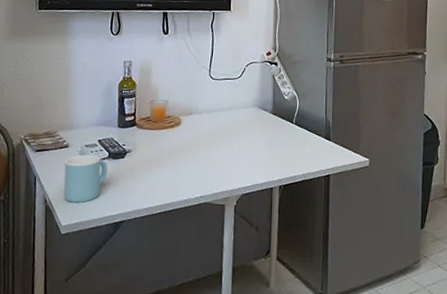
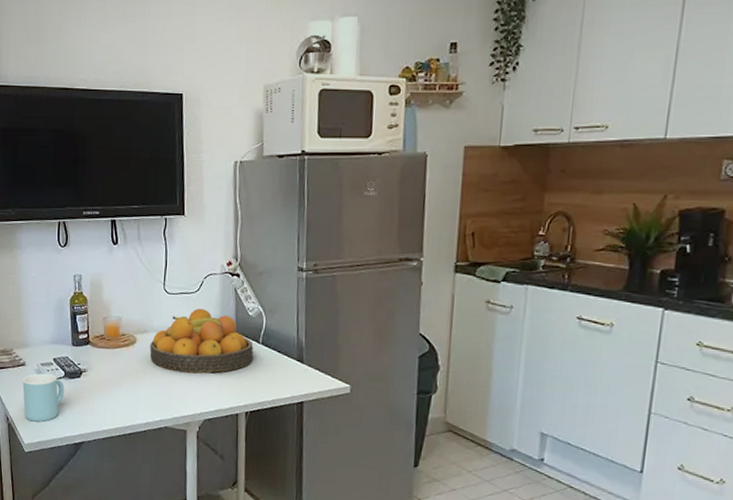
fruit bowl: none [193,93,288,152] -> present [150,309,254,373]

